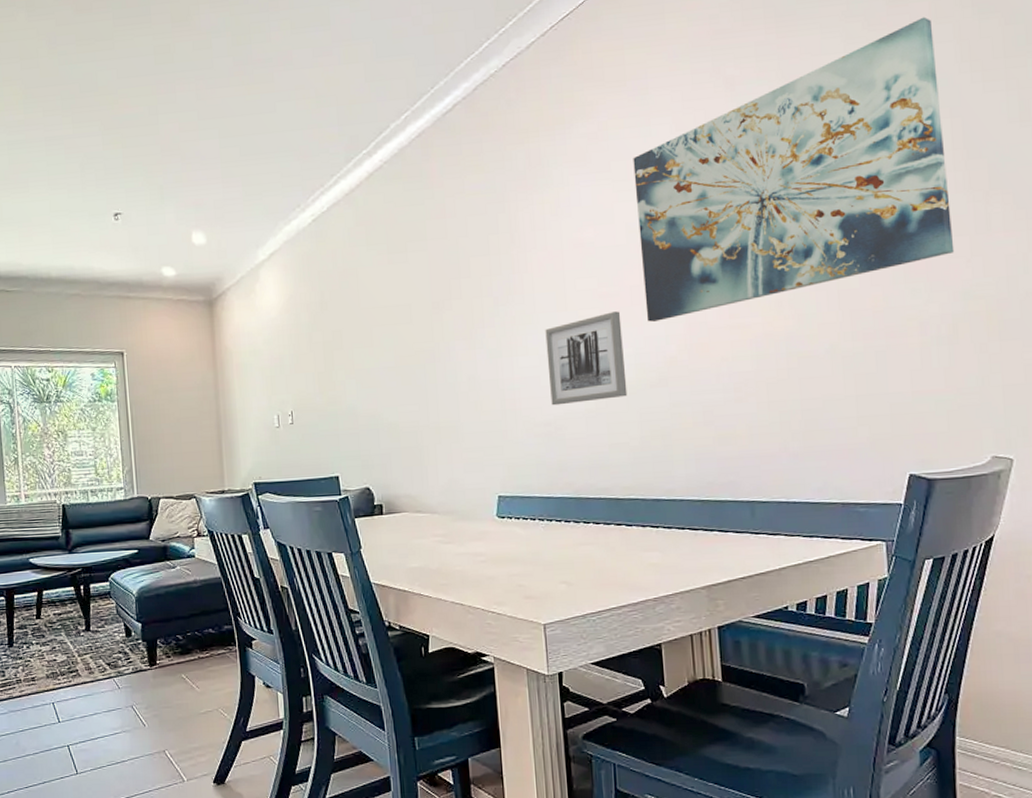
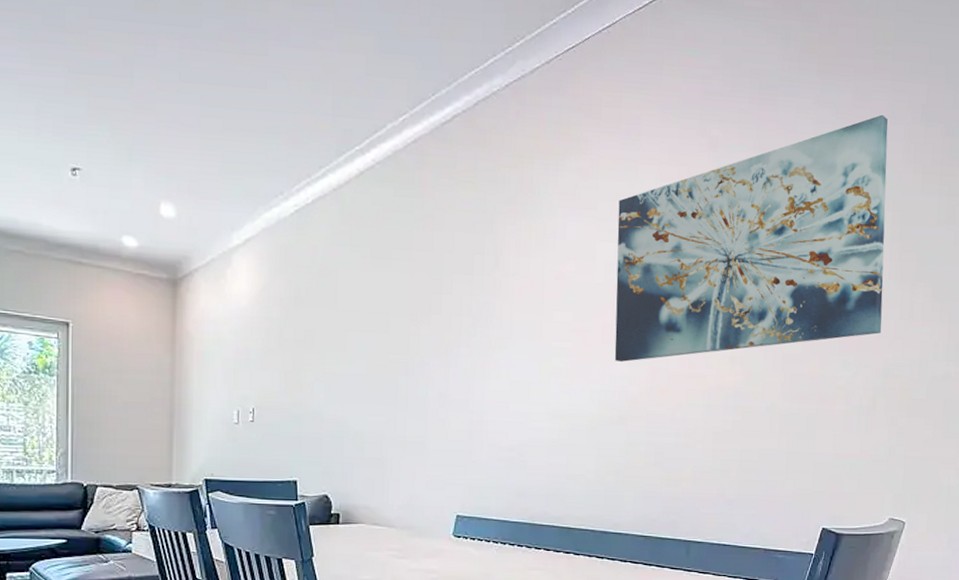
wall art: present [545,311,628,406] -> none [517,347,591,432]

